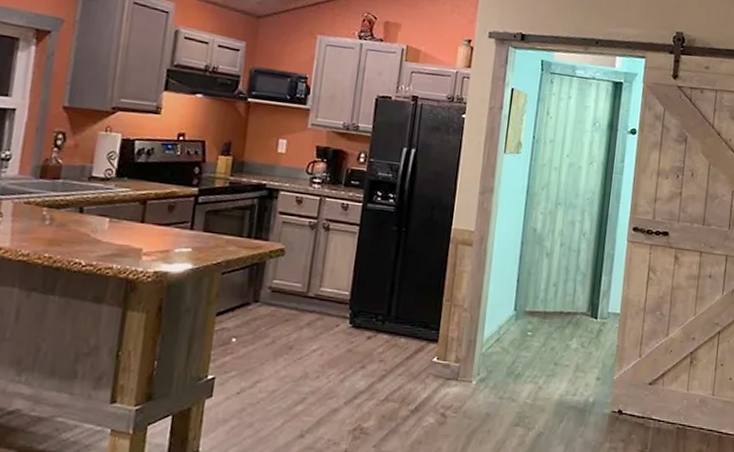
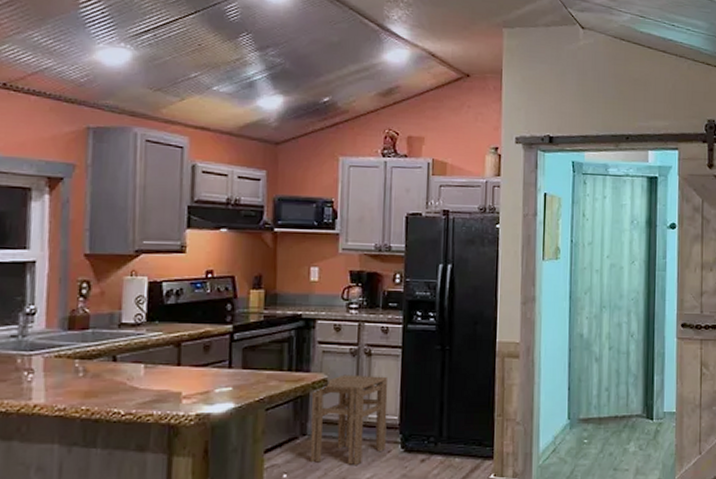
stool: none [259,246,343,336] -> present [309,374,388,465]

